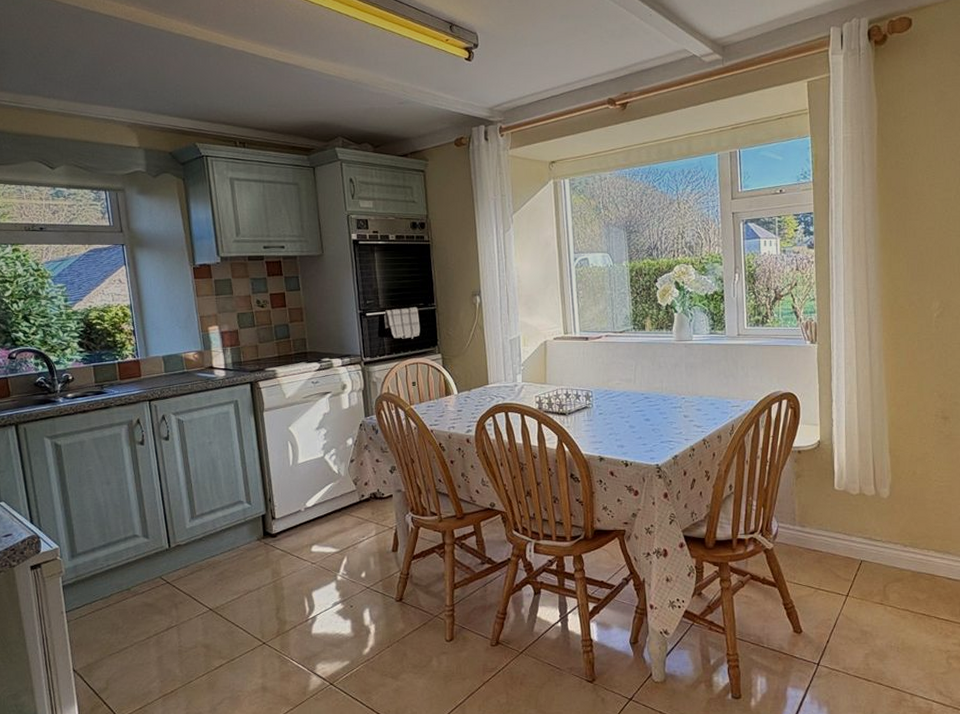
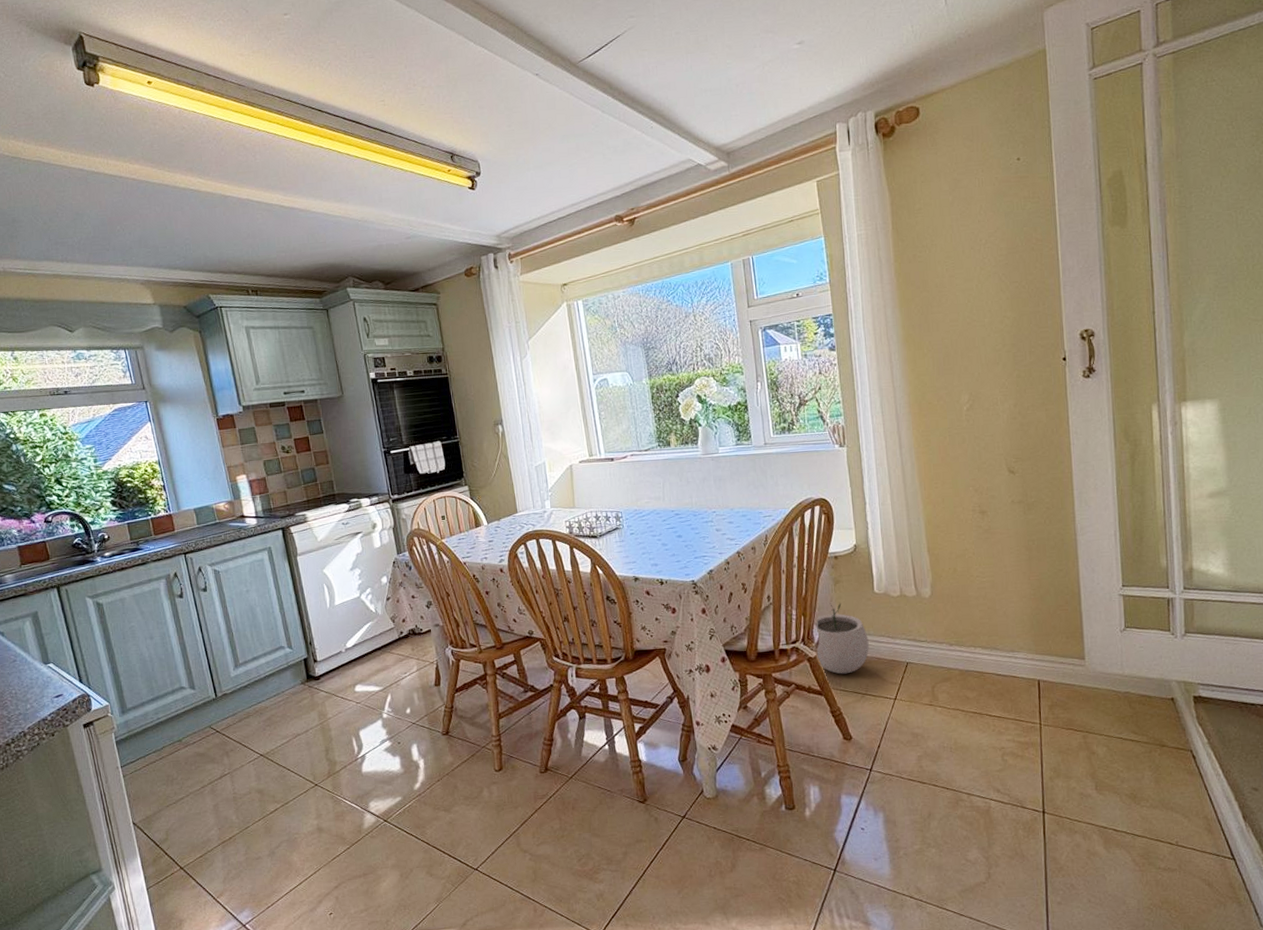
plant pot: none [774,496,825,568] -> present [815,602,869,674]

